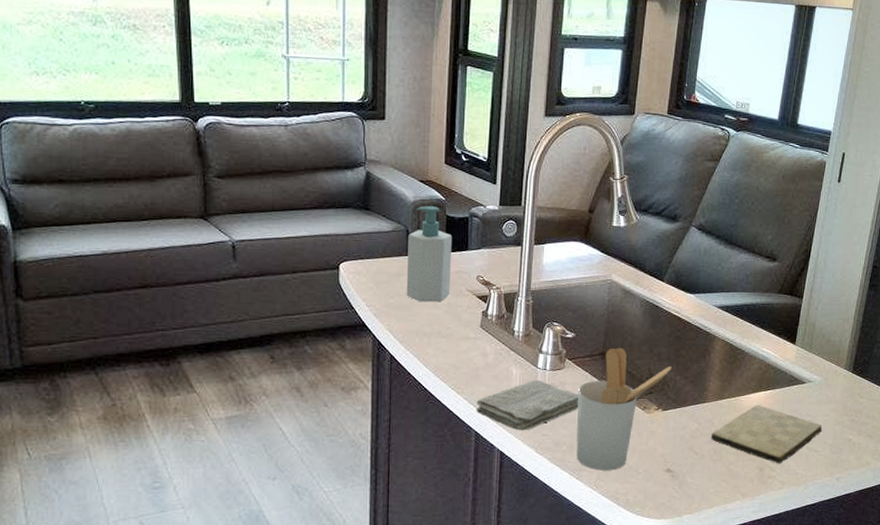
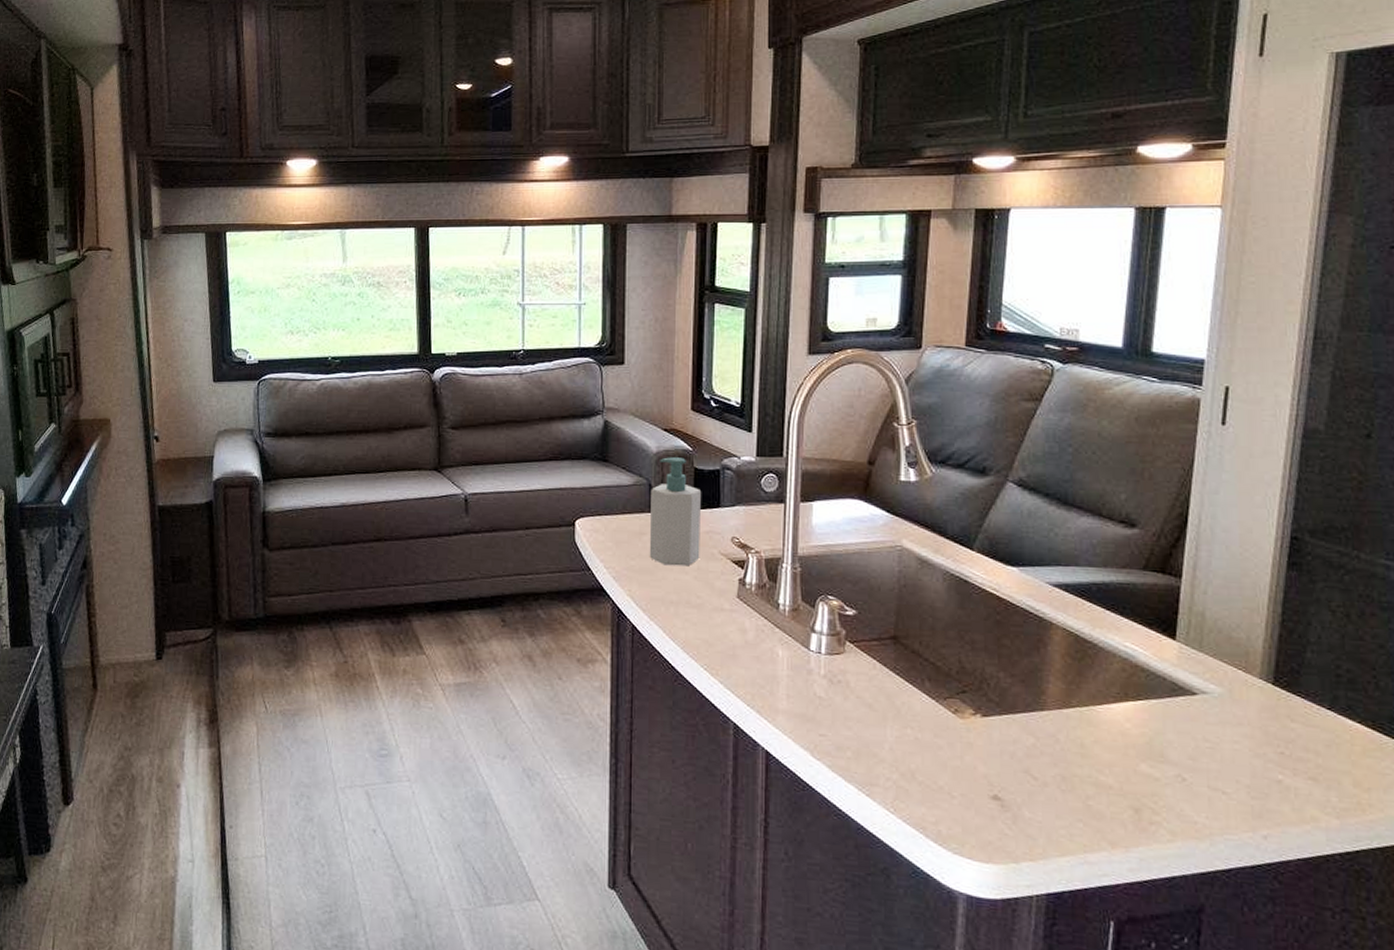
washcloth: present [476,380,579,431] -> none [734,665,866,728]
utensil holder: present [576,347,671,471] -> none [864,631,991,790]
cutting board: present [711,404,822,464] -> none [1055,718,1231,806]

